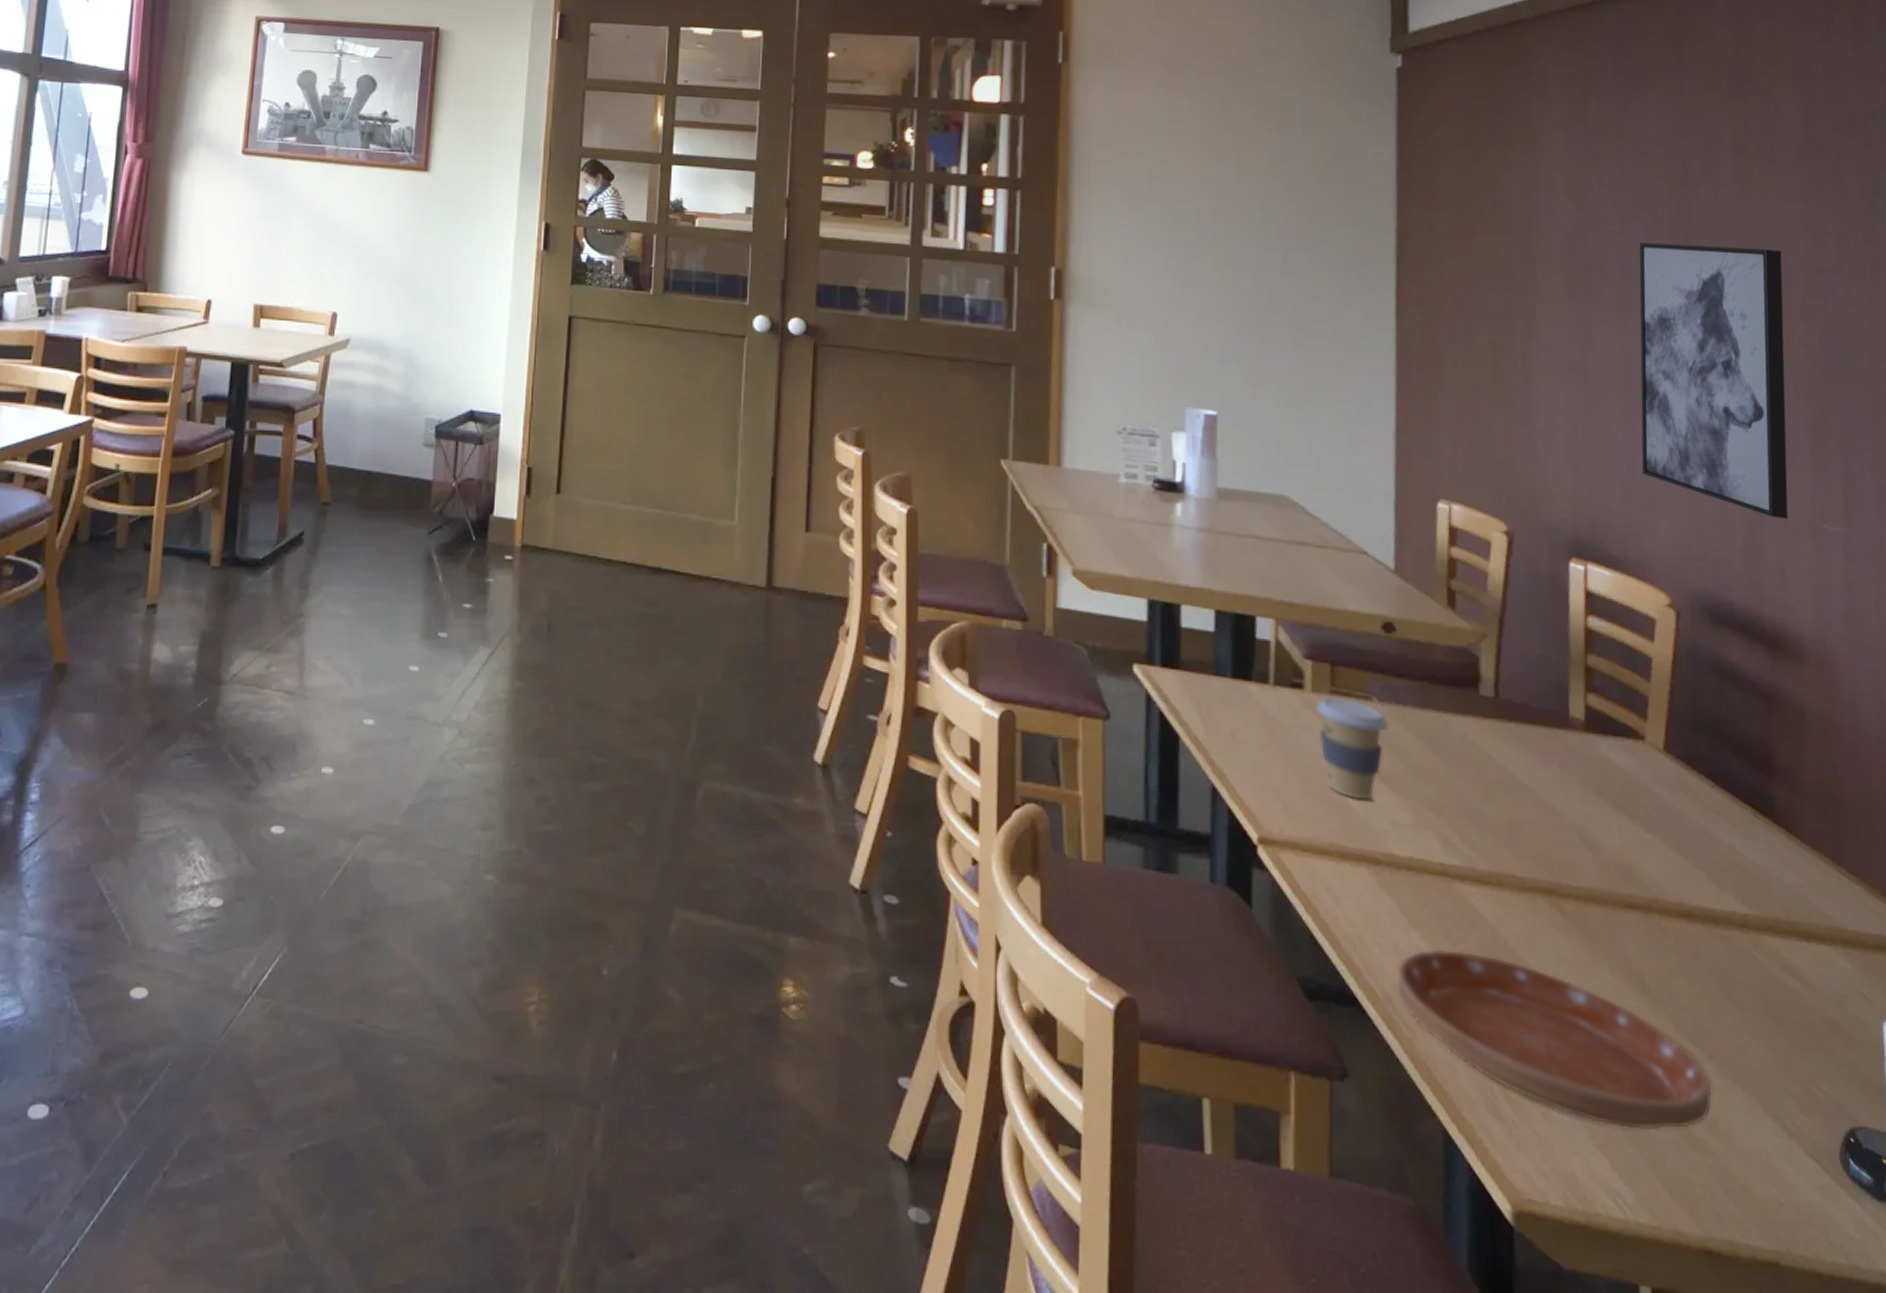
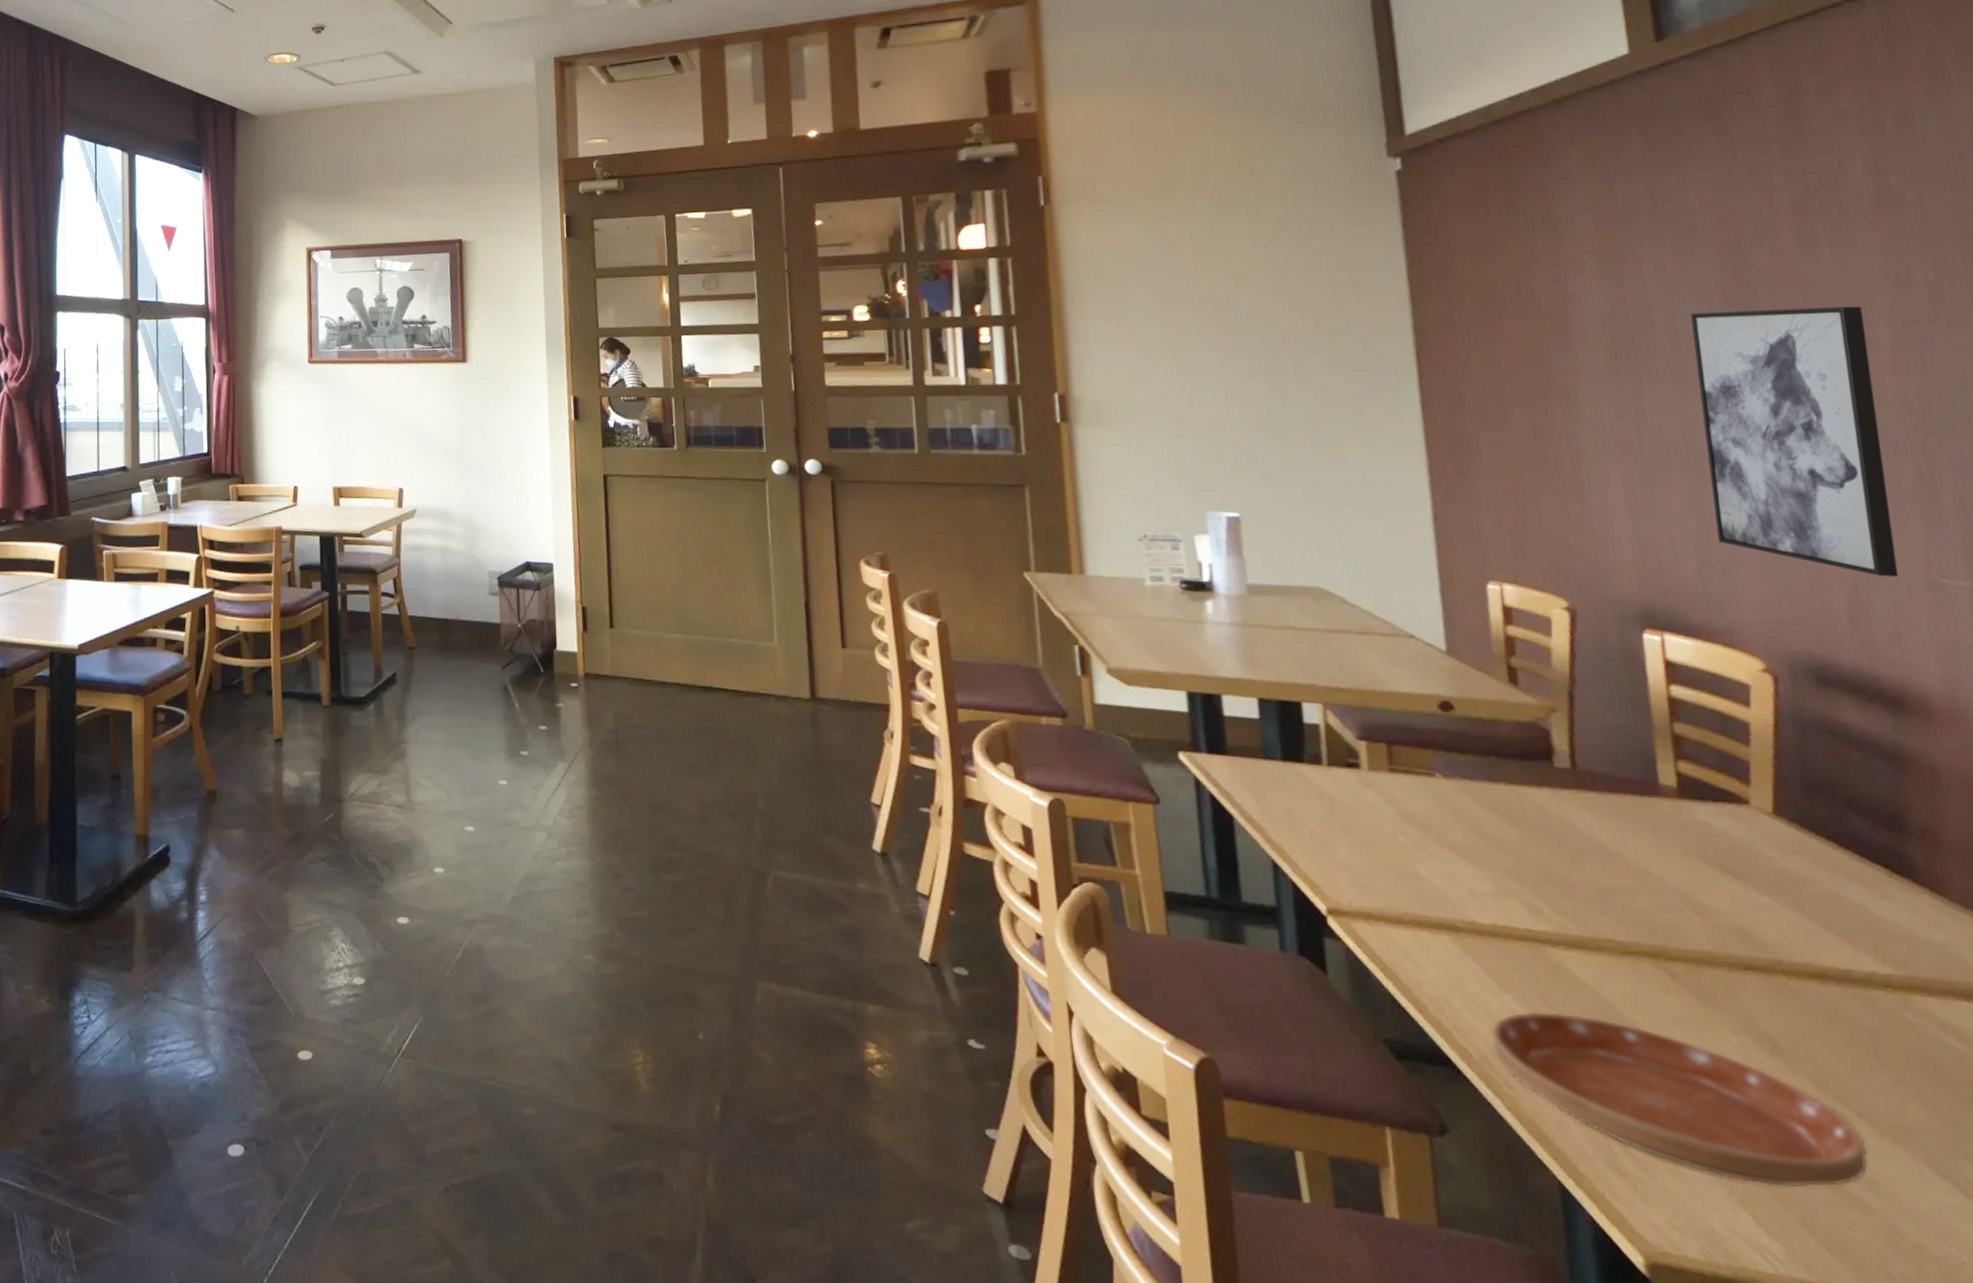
coffee cup: present [1315,697,1389,800] -> none [1374,774,1456,871]

